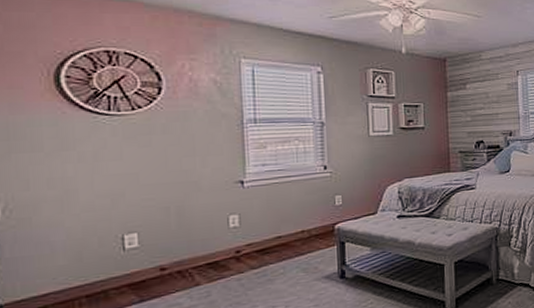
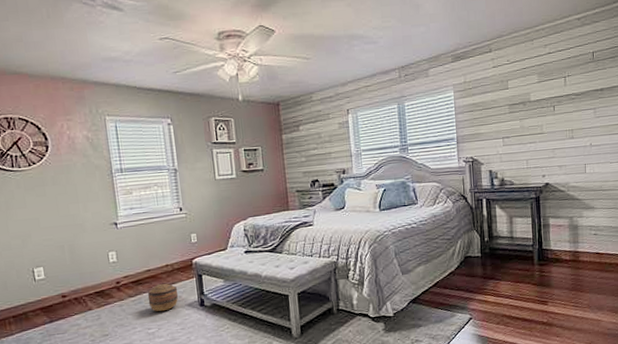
basket: none [275,252,314,286] -> present [147,283,179,312]

